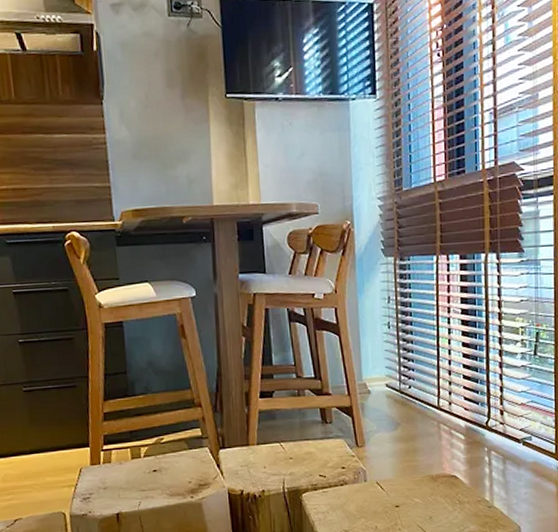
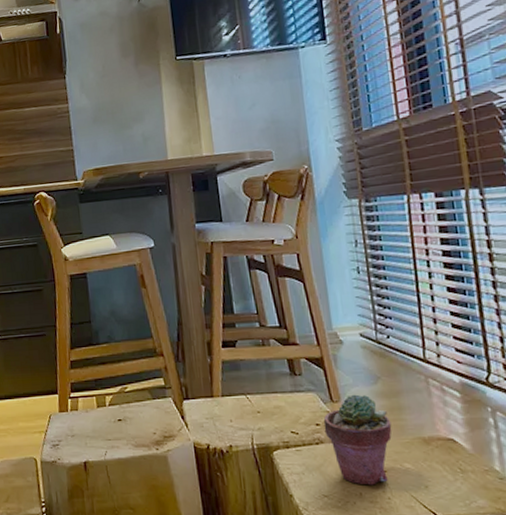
potted succulent: none [348,439,407,519] -> present [323,394,392,485]

